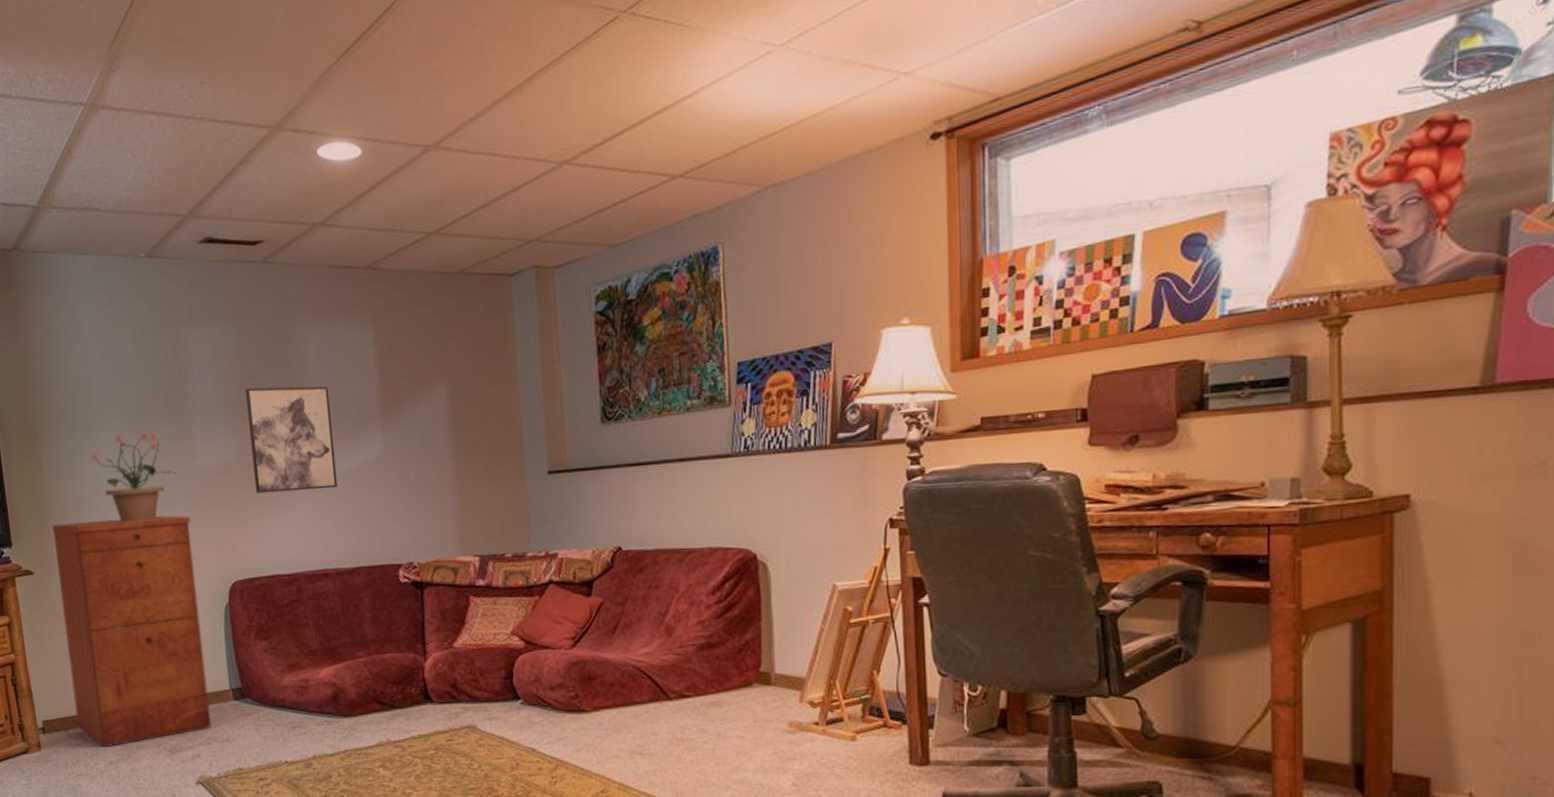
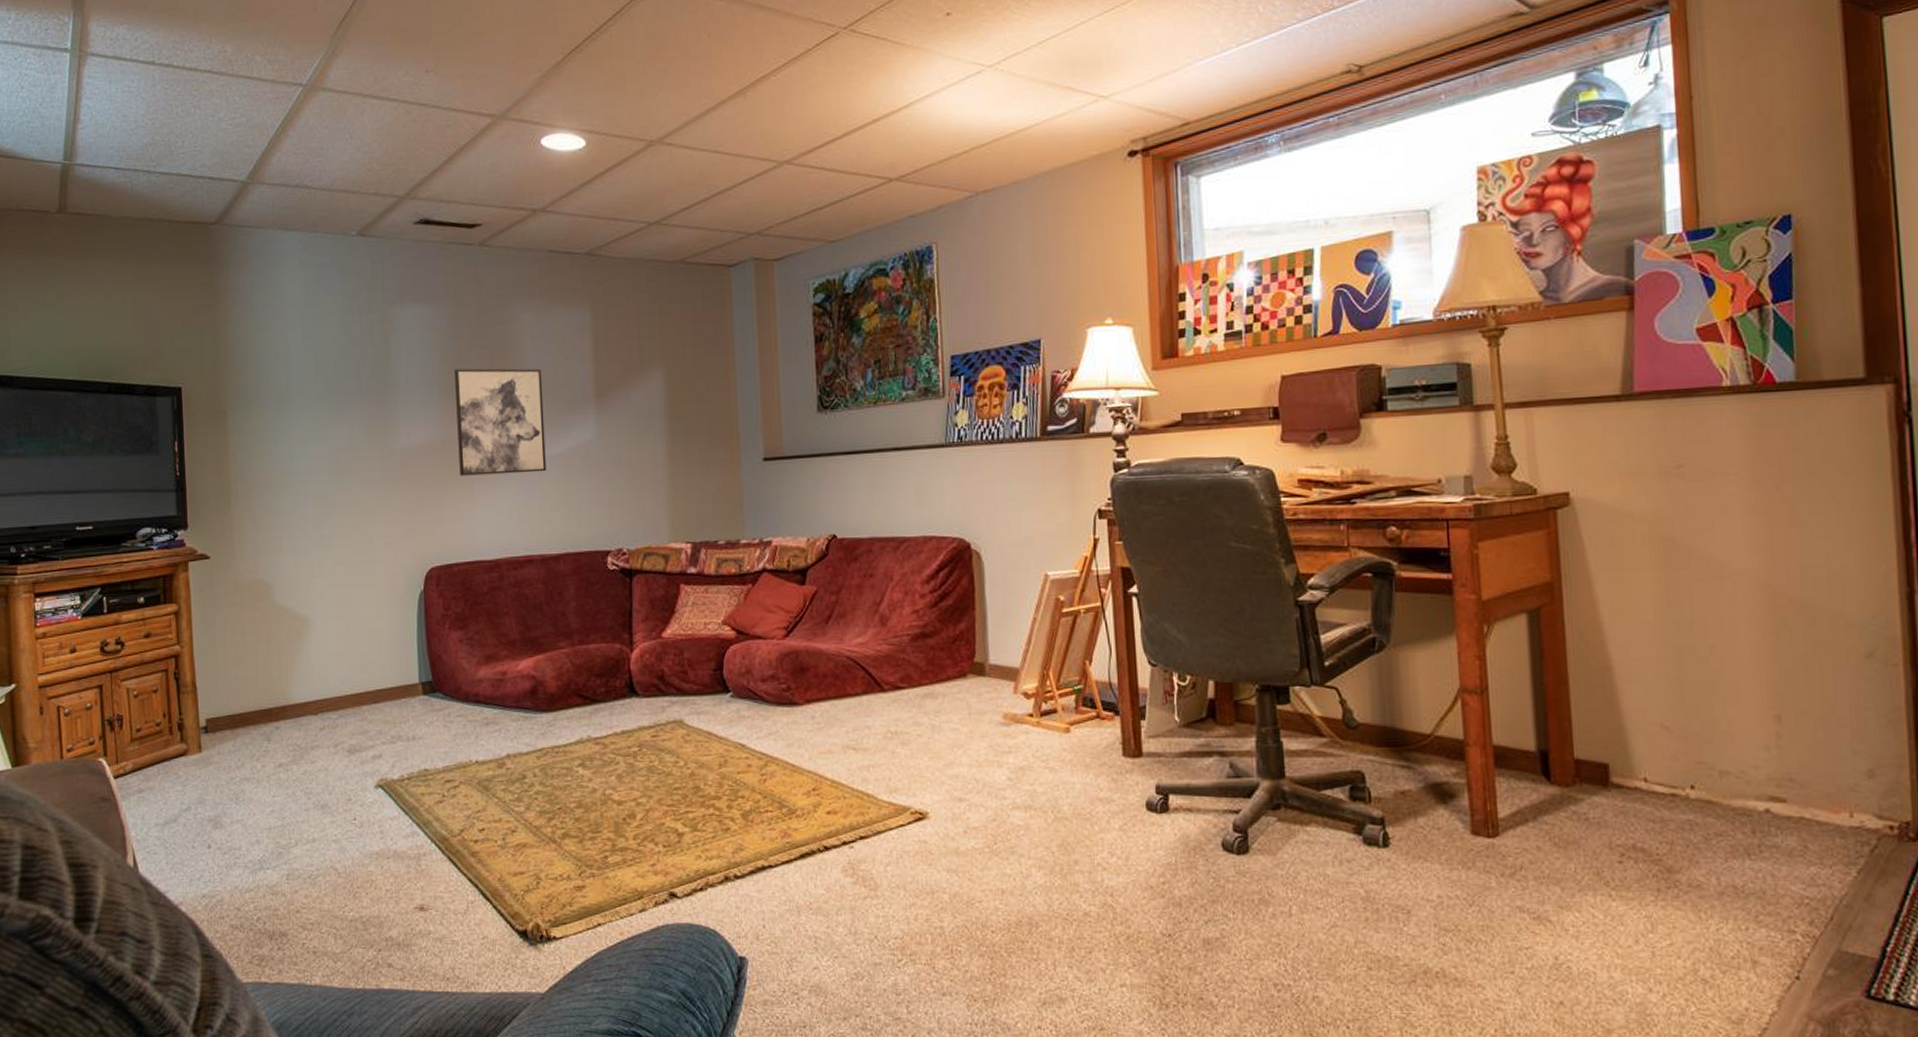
filing cabinet: present [52,515,212,748] -> none [234,498,398,748]
potted plant: present [90,431,178,522] -> none [282,410,377,504]

